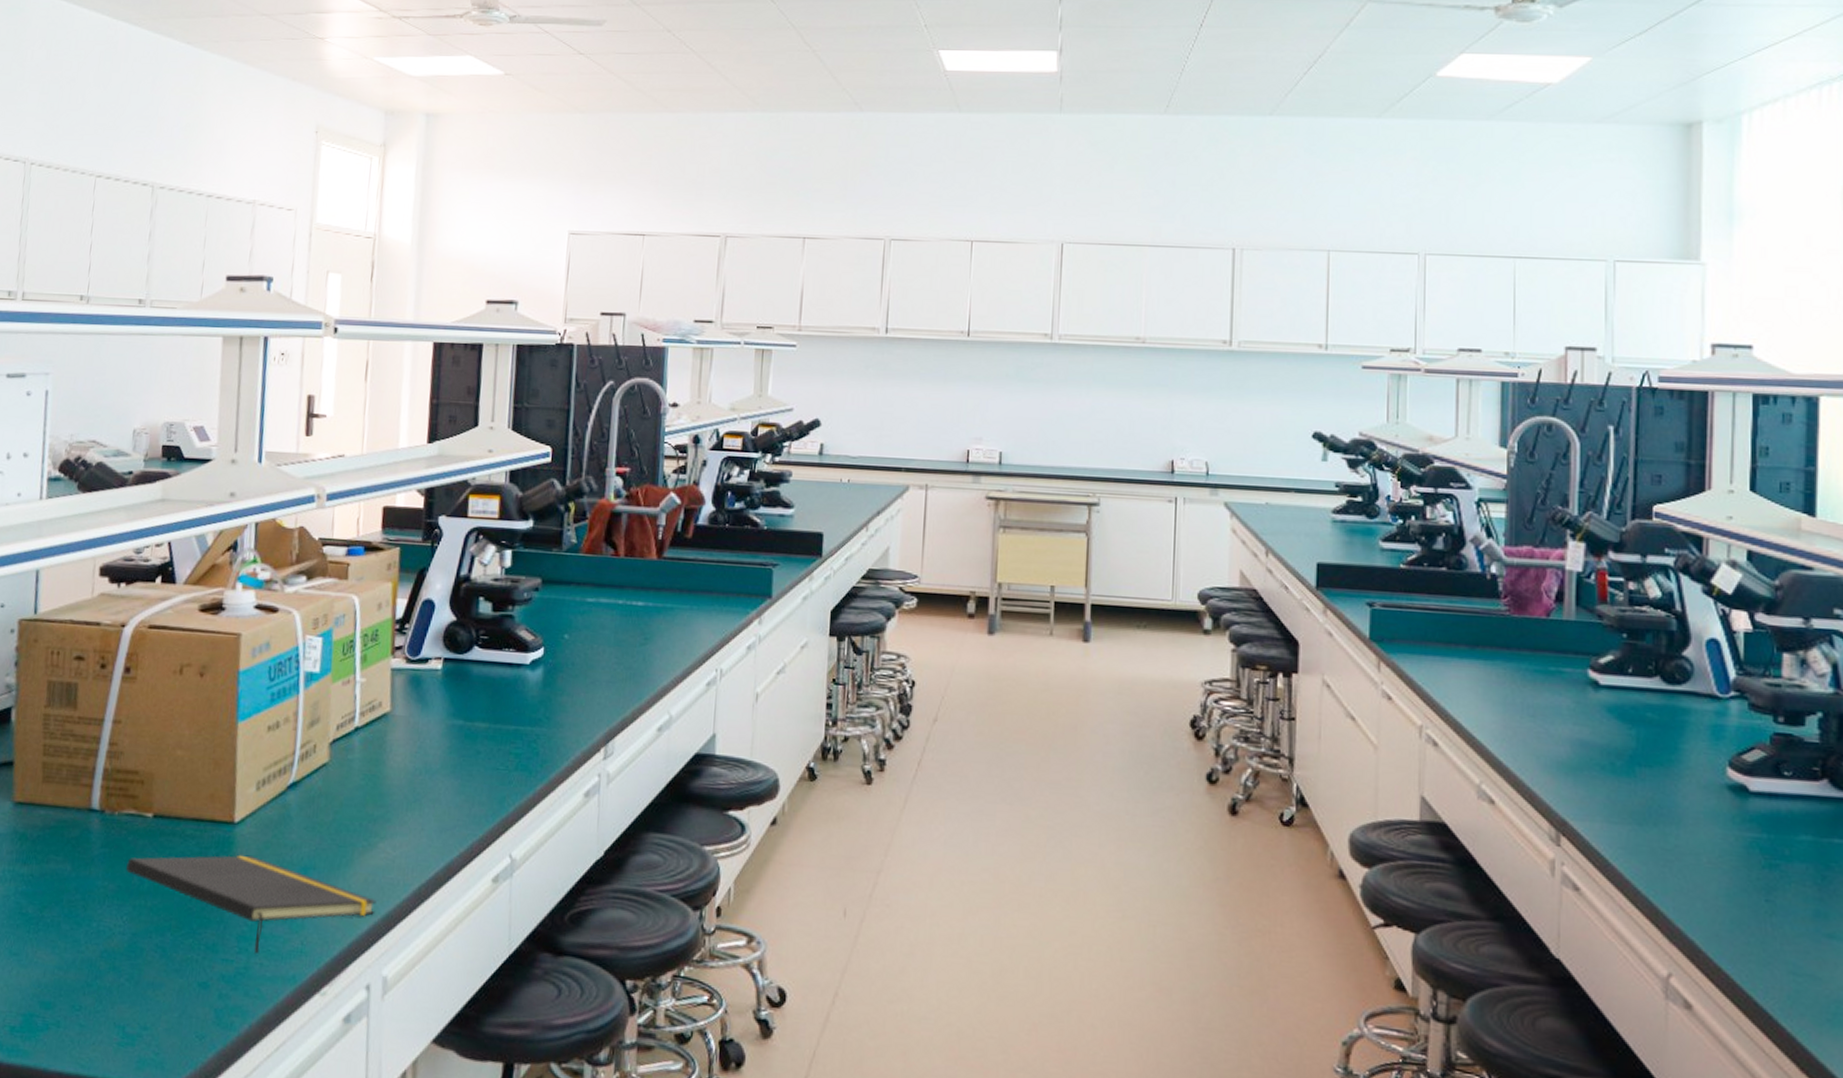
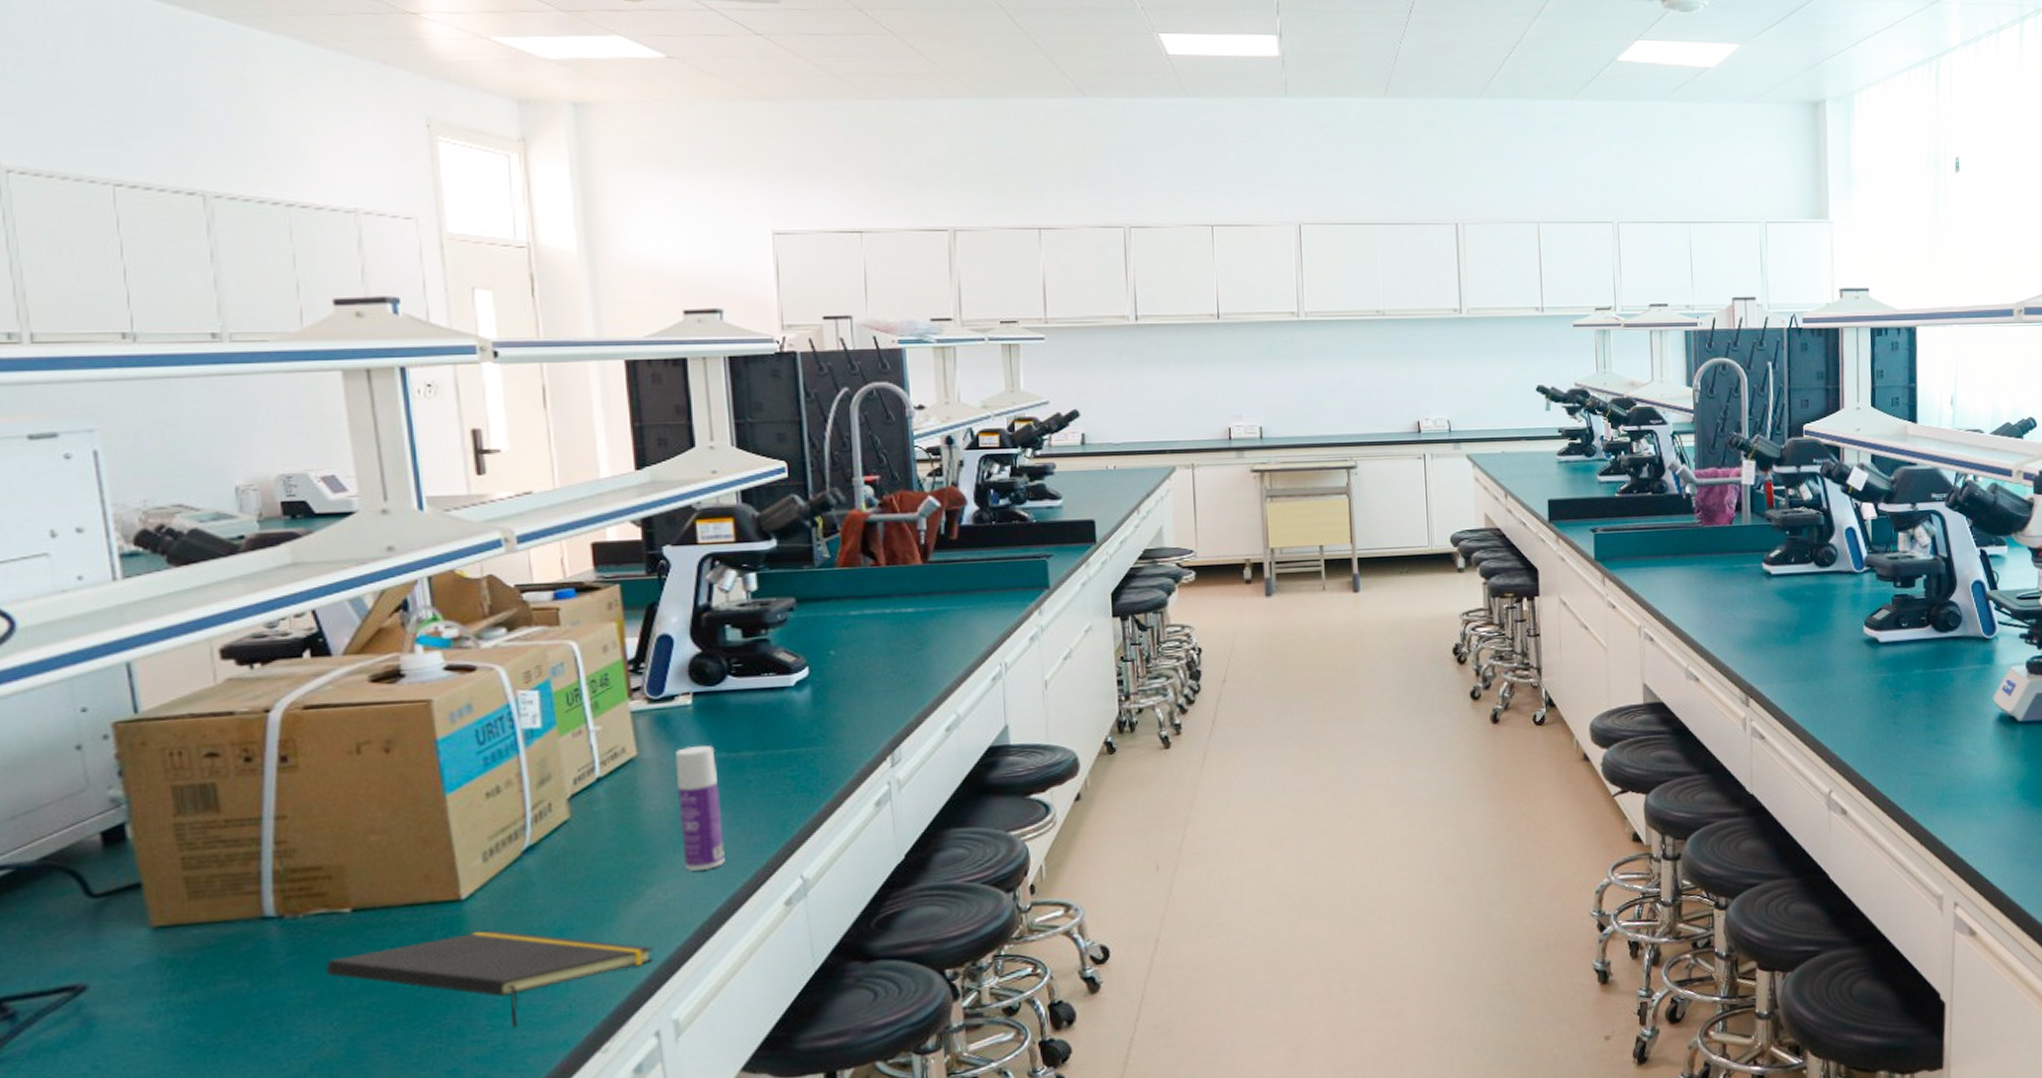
bottle: none [414,709,454,833] -> present [675,745,725,871]

